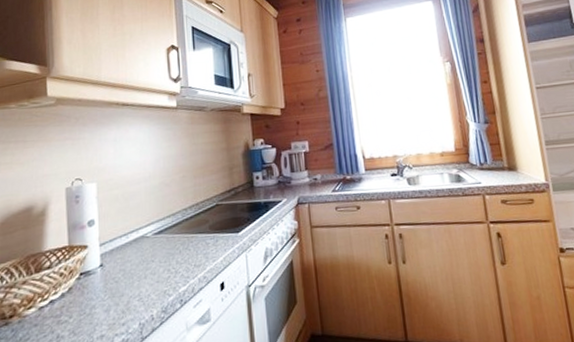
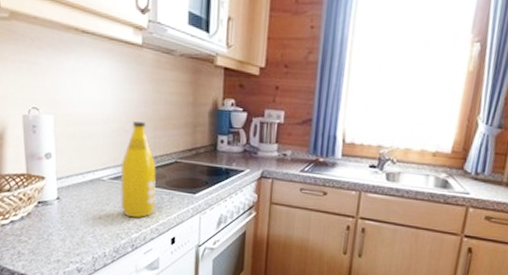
bottle: none [164,173,201,271] -> present [120,121,157,218]

